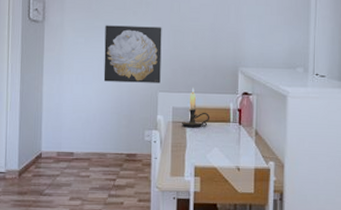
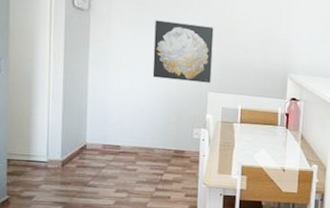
candle holder: present [182,87,209,127] -> none [231,89,258,129]

